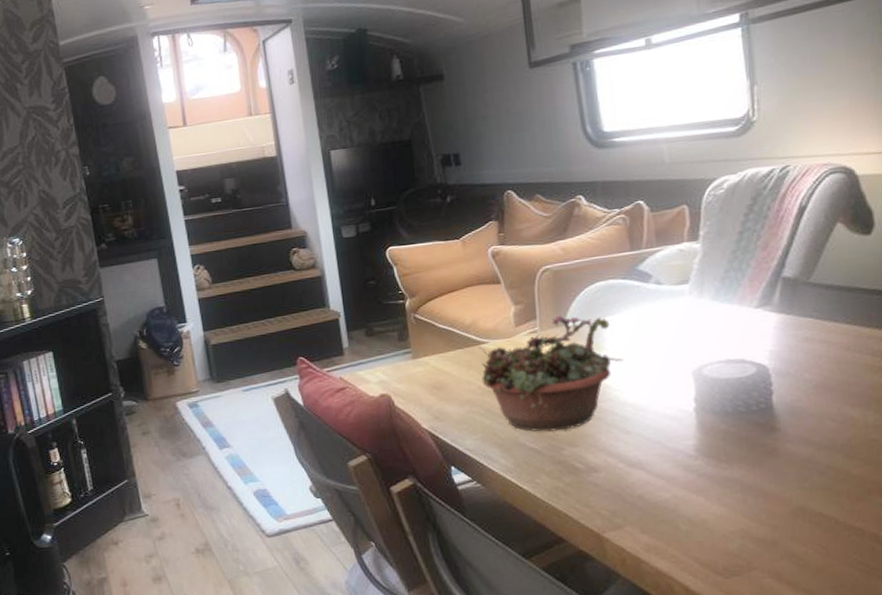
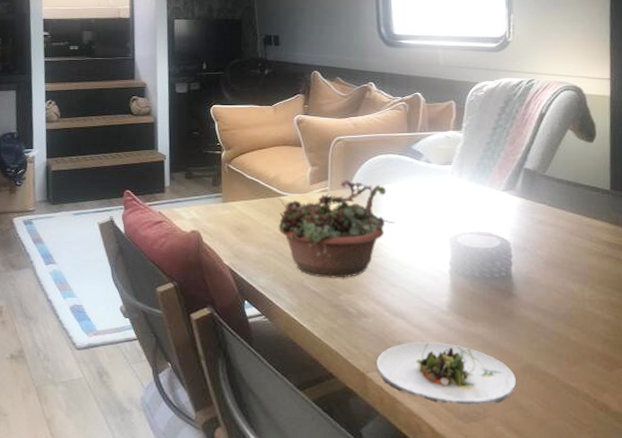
salad plate: none [613,491,785,559] -> present [376,342,516,405]

